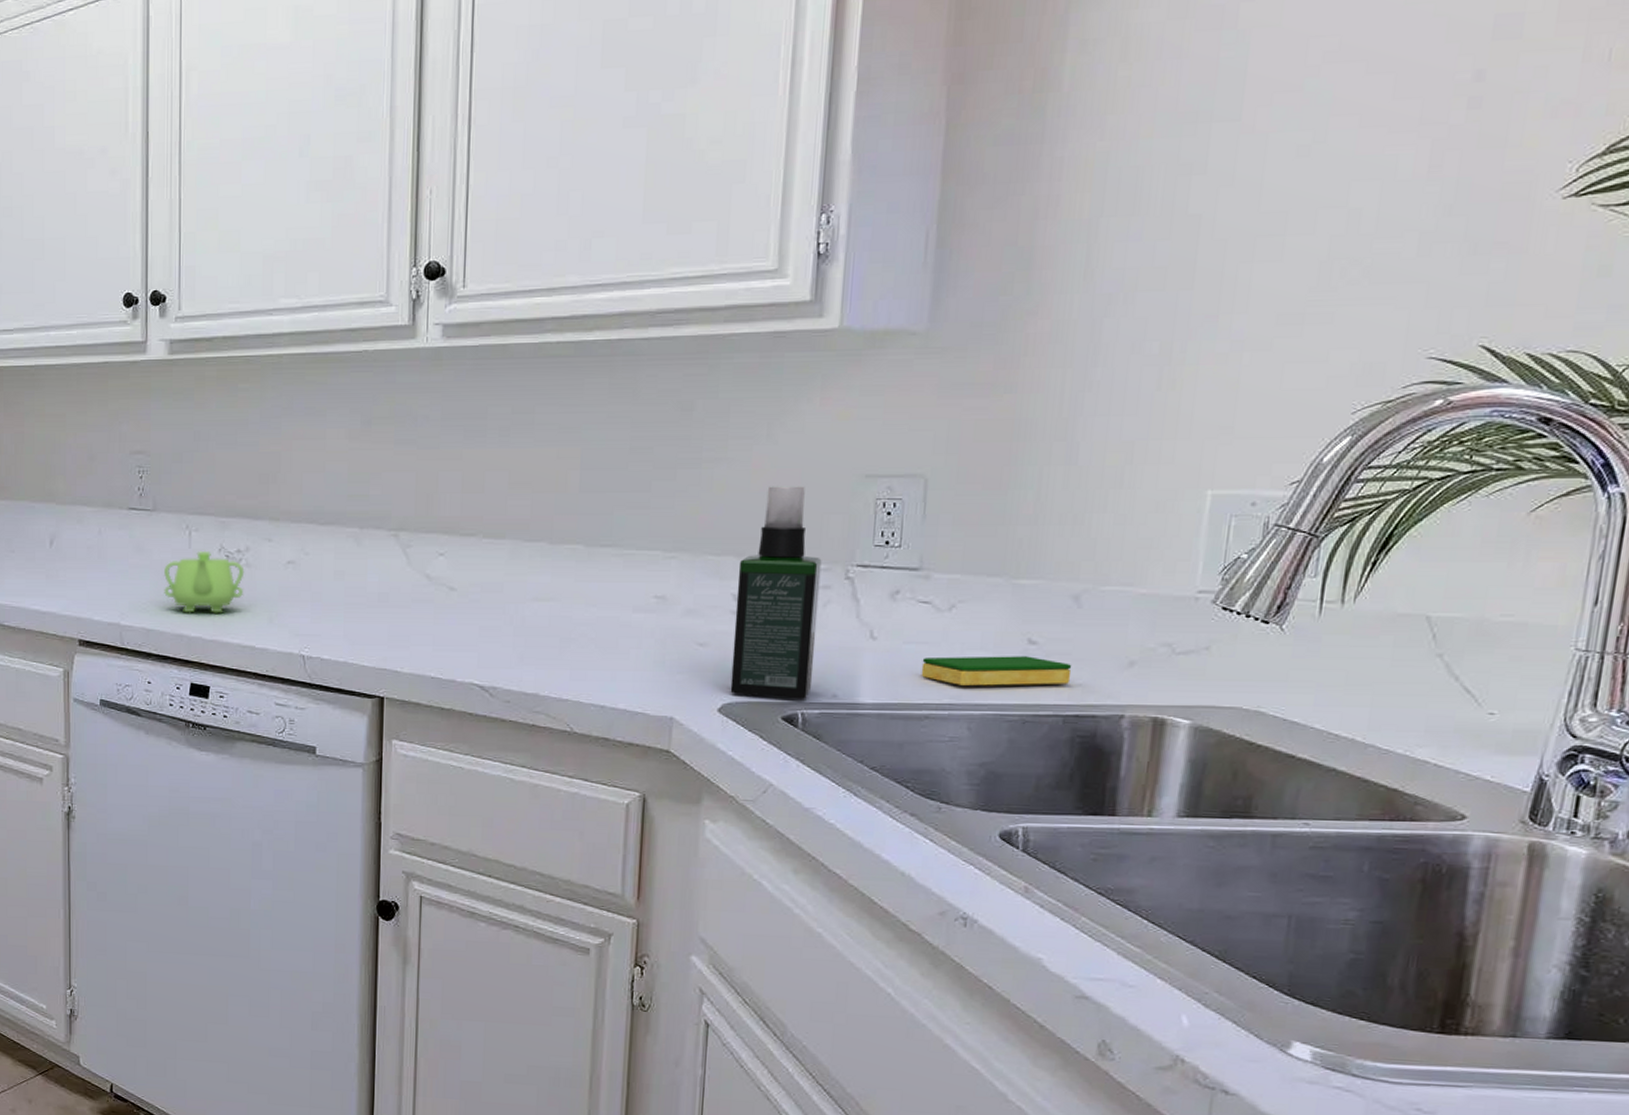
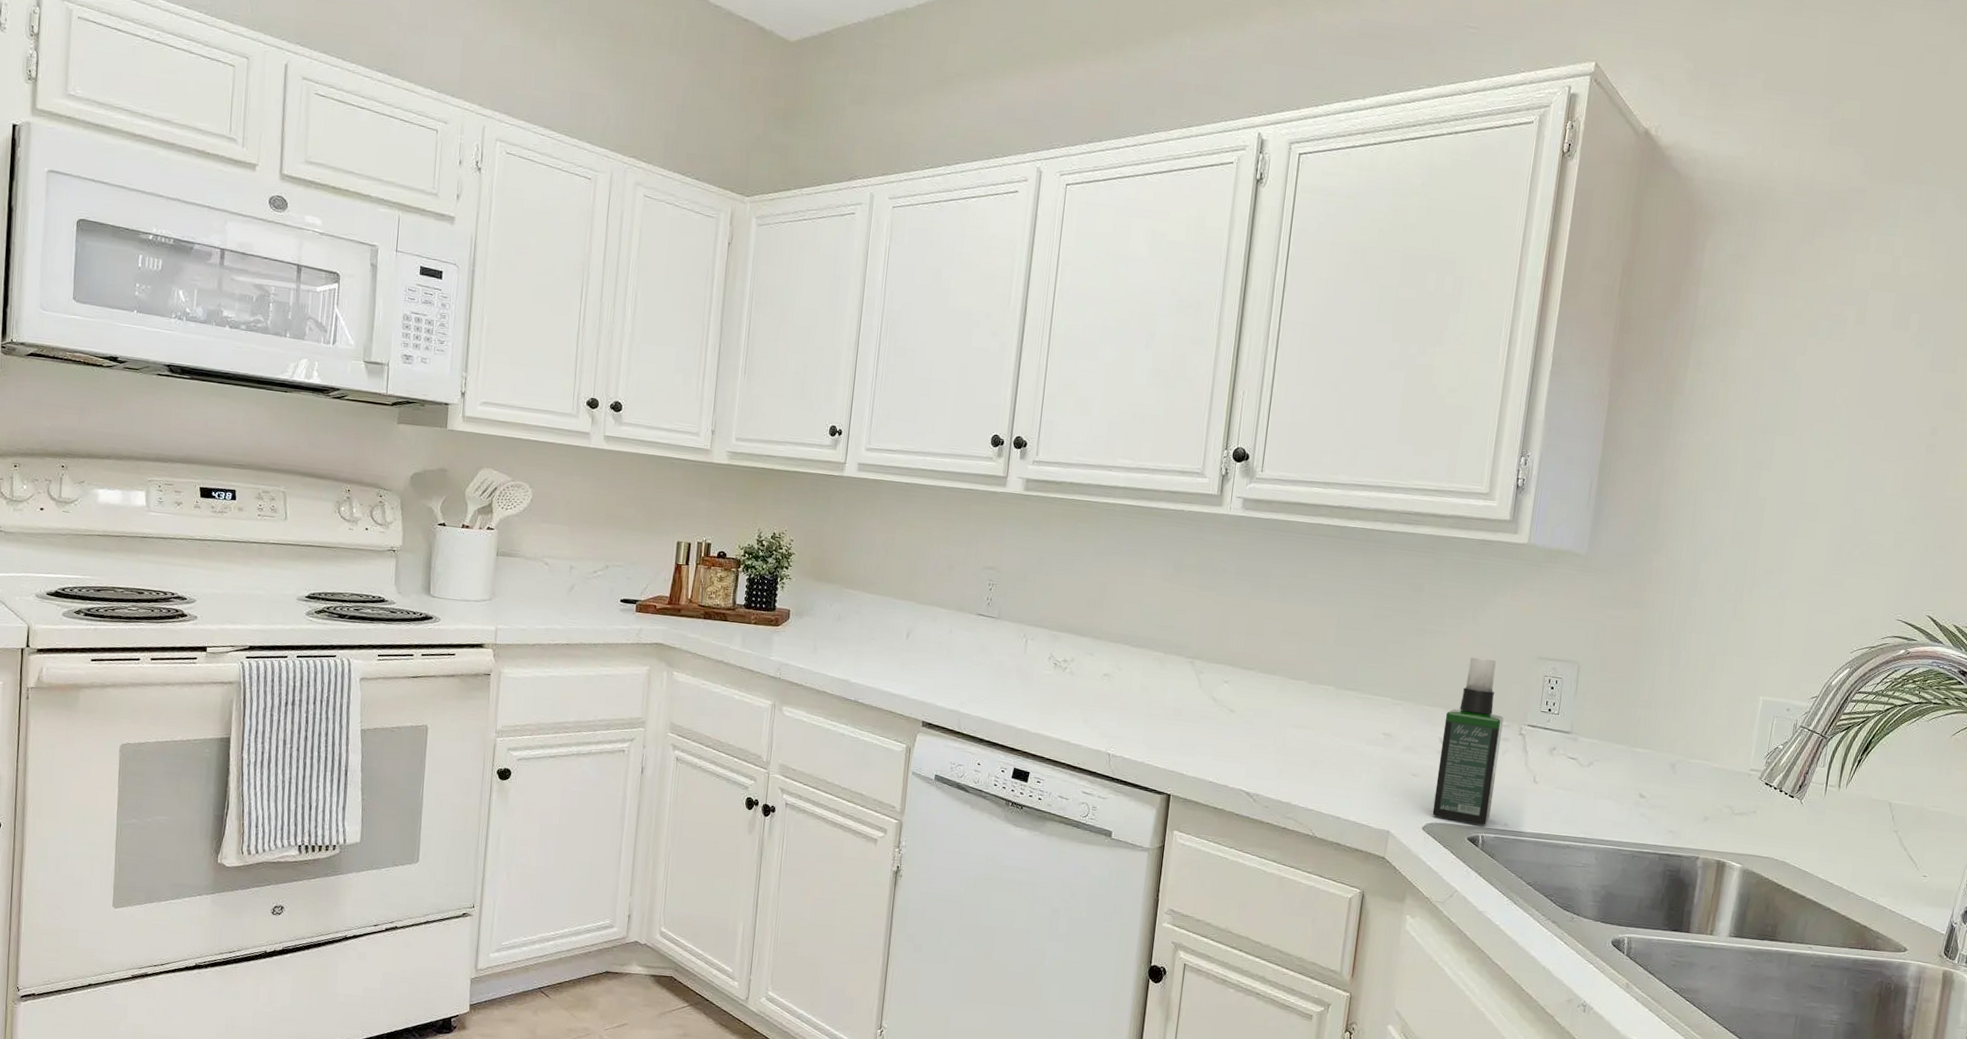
teapot: present [164,550,245,614] -> none [999,657,1068,712]
dish sponge: present [921,656,1072,686] -> none [1566,801,1667,830]

